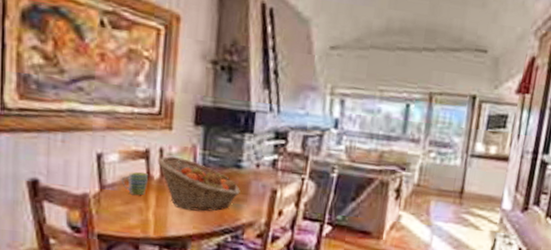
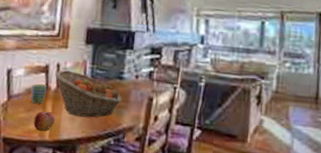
apple: none [134,204,160,227] -> present [34,111,55,131]

